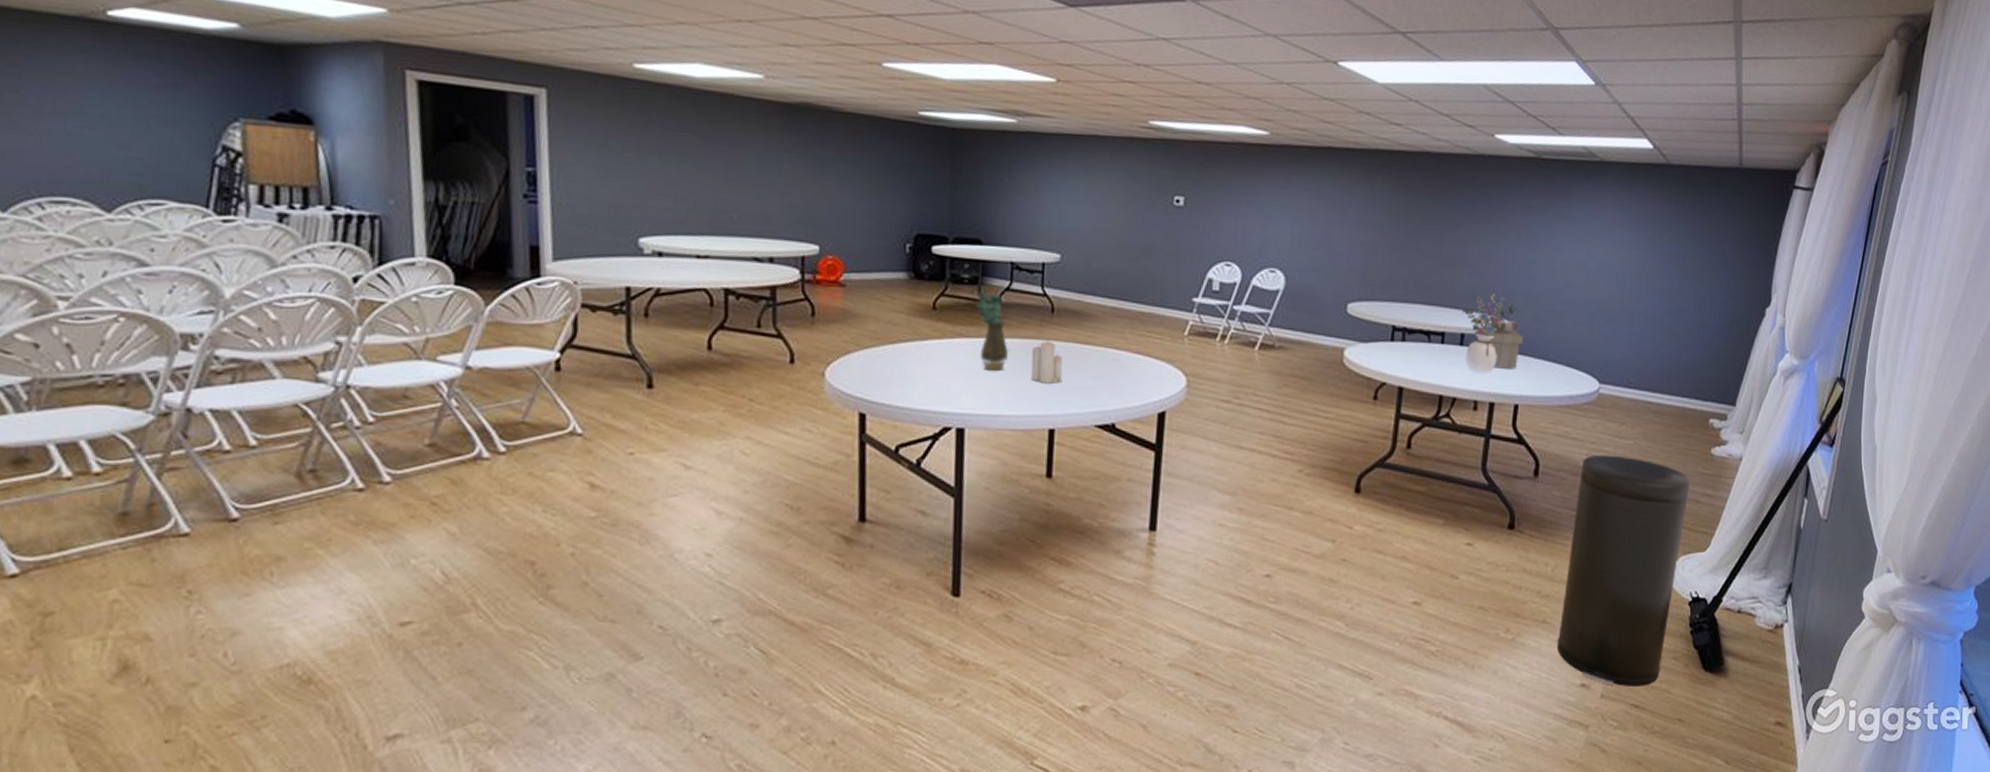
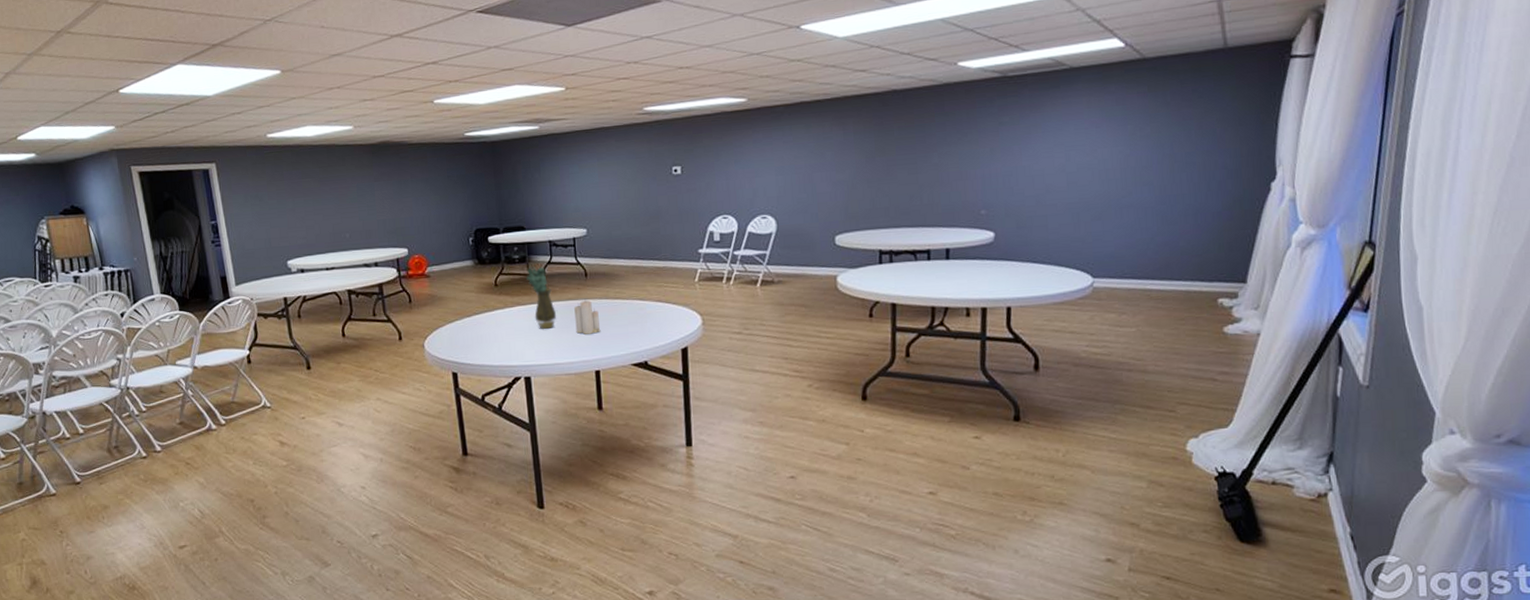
bouquet: present [1461,294,1519,375] -> none [944,209,1001,284]
gift box: present [1483,319,1523,369] -> none [967,230,1008,276]
pedal bin: present [1557,454,1690,686] -> none [1076,343,1203,560]

